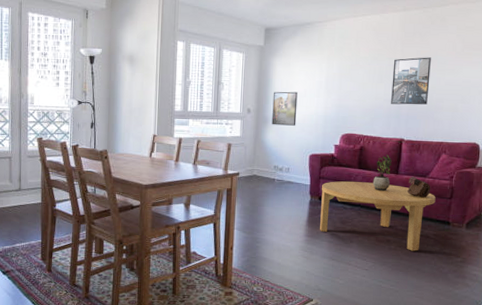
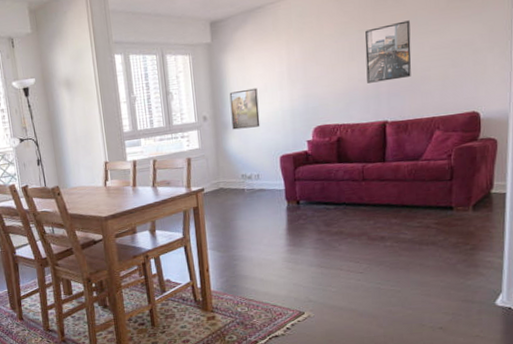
coffee table: present [320,181,436,251] -> none [299,174,433,246]
potted plant: present [372,154,392,192] -> none [356,142,377,185]
architectural model: present [407,176,431,198] -> none [398,161,426,184]

